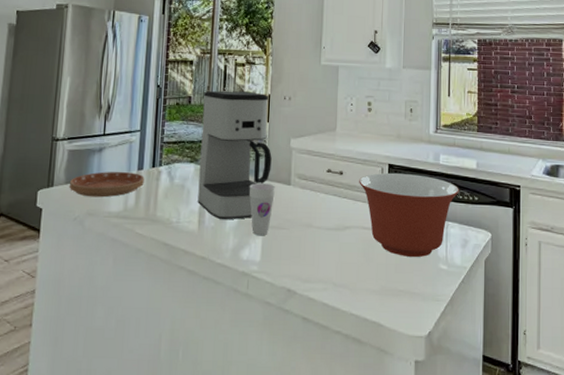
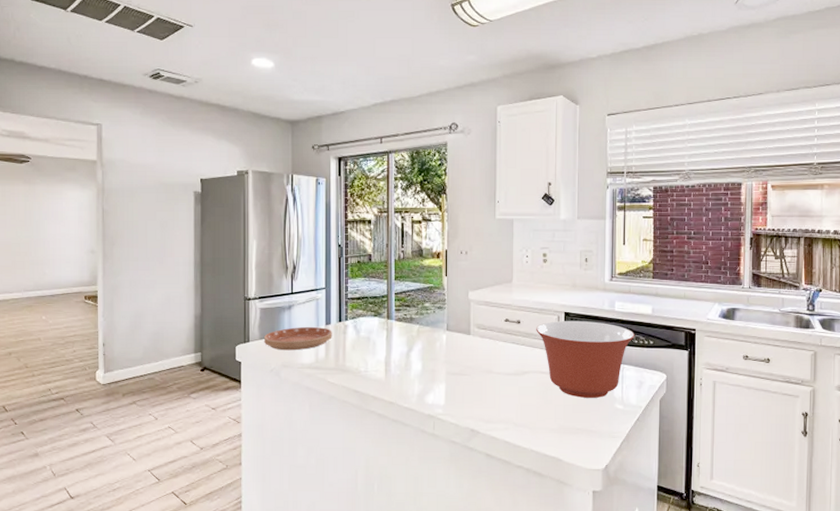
coffee maker: present [197,90,272,220] -> none [383,248,451,368]
cup: present [249,183,275,236] -> none [431,334,456,382]

